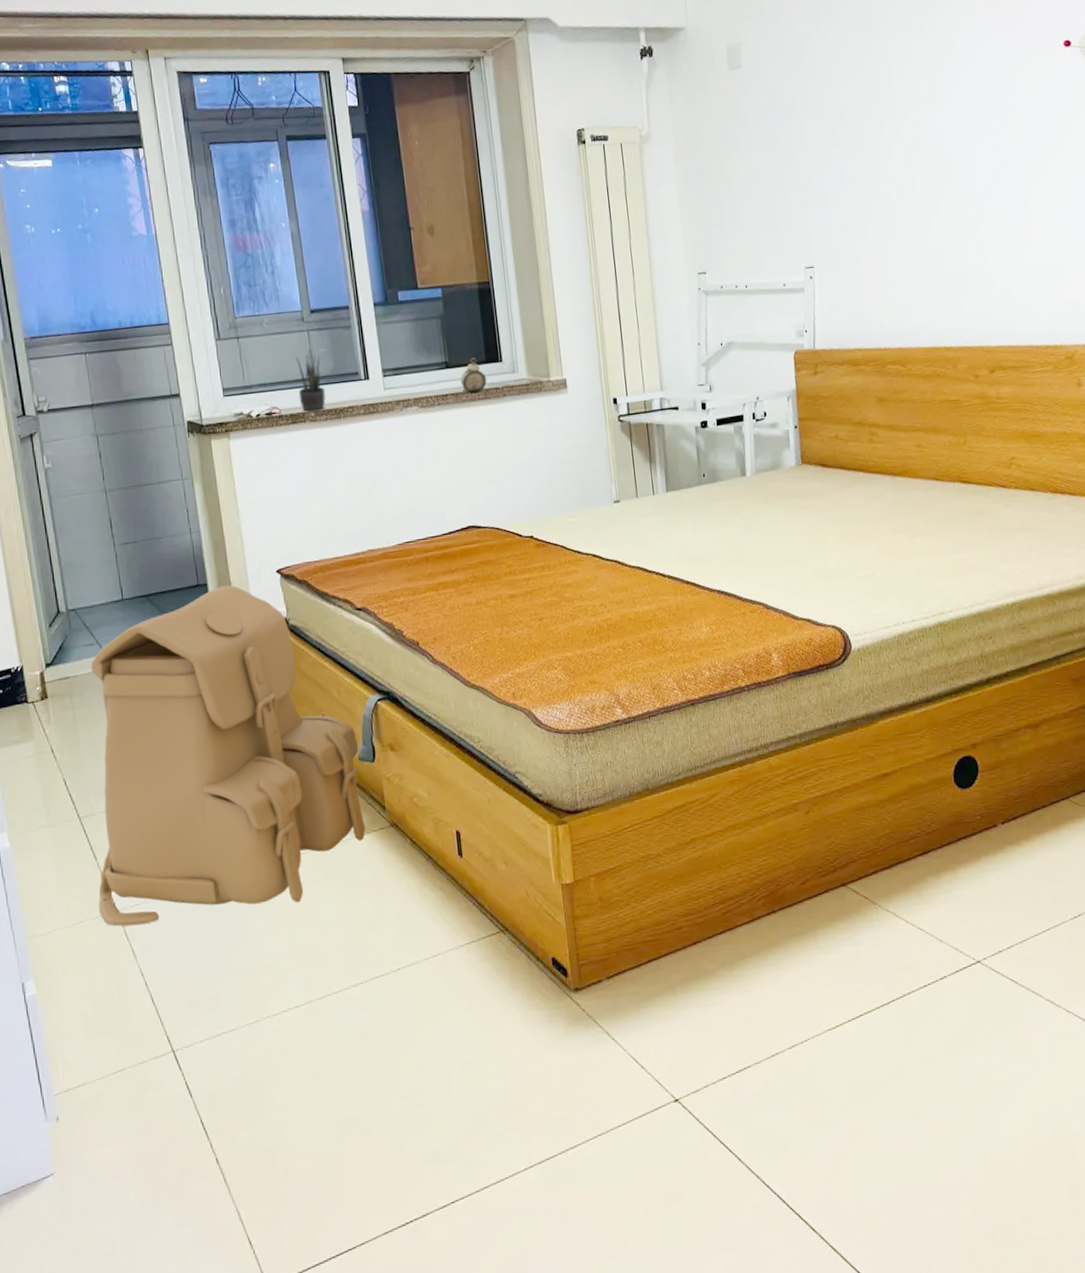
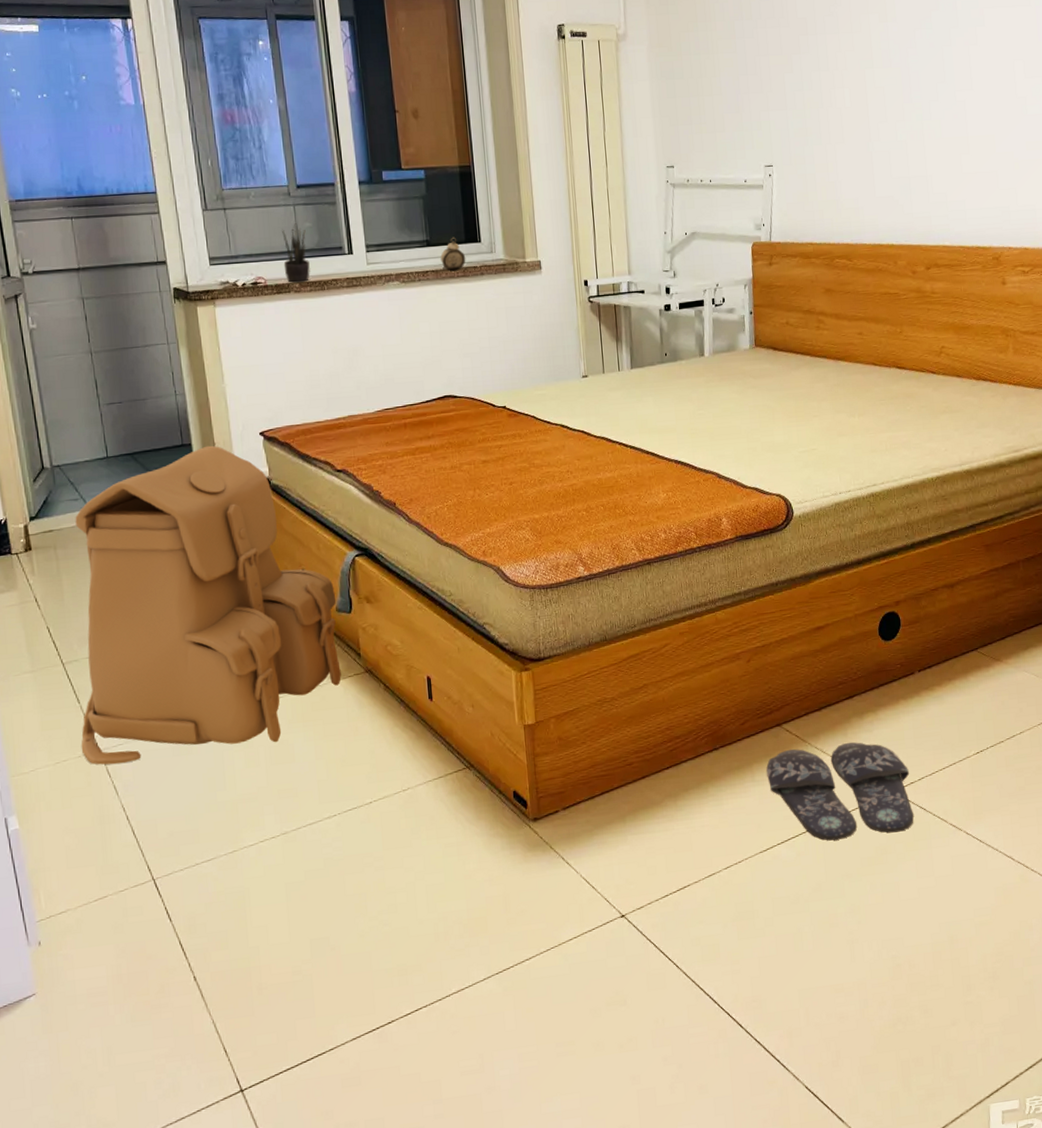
slippers: none [832,904,1004,1018] -> present [766,741,914,841]

